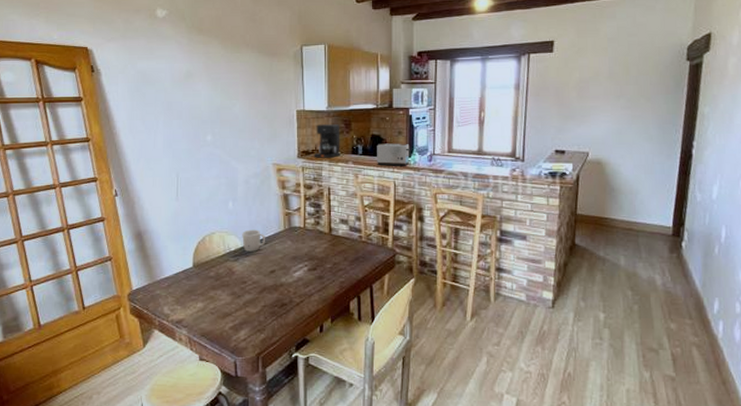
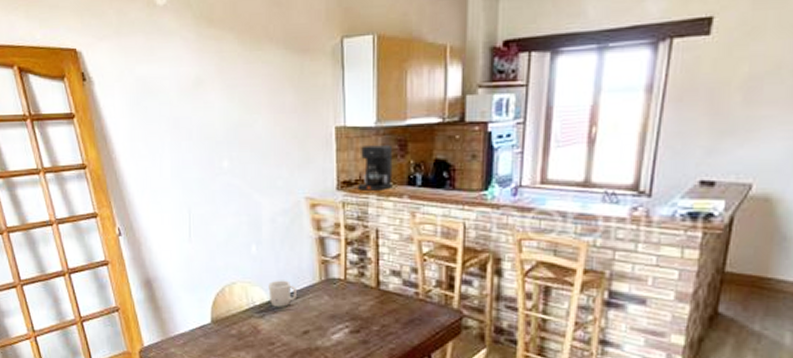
toaster: present [377,143,410,166] -> none [441,170,487,202]

